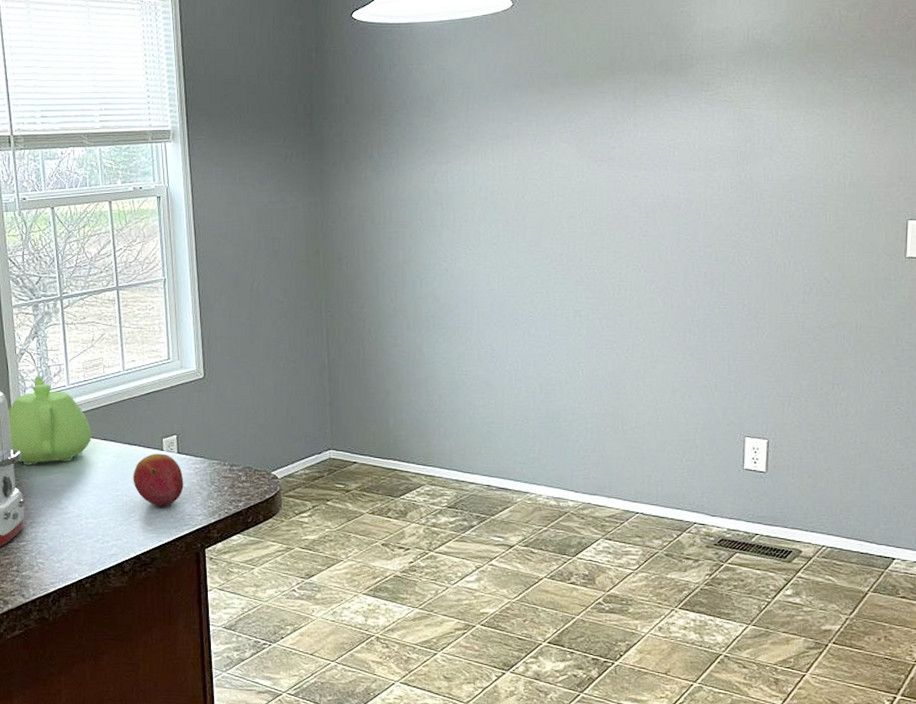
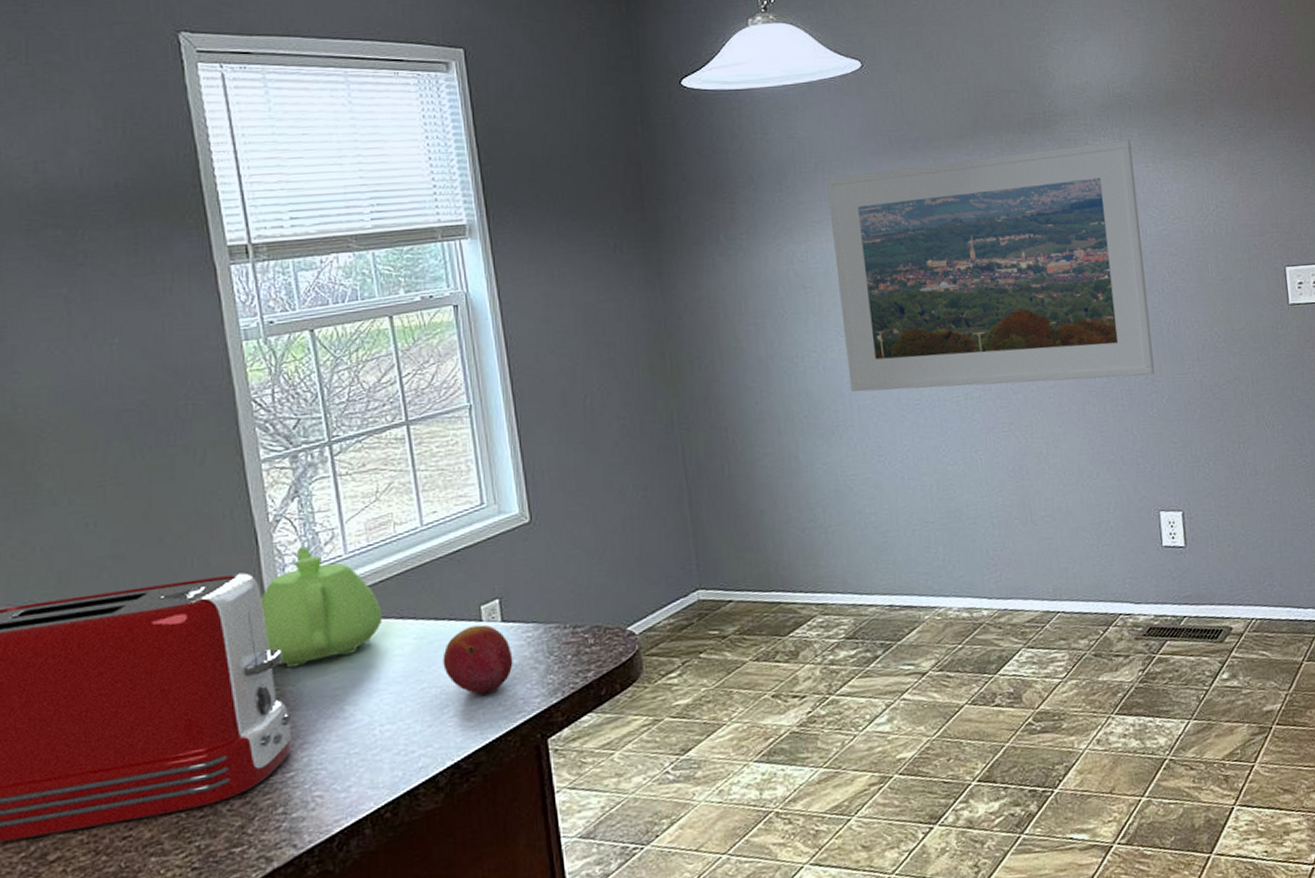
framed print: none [470,86,764,312] -> present [827,140,1155,393]

